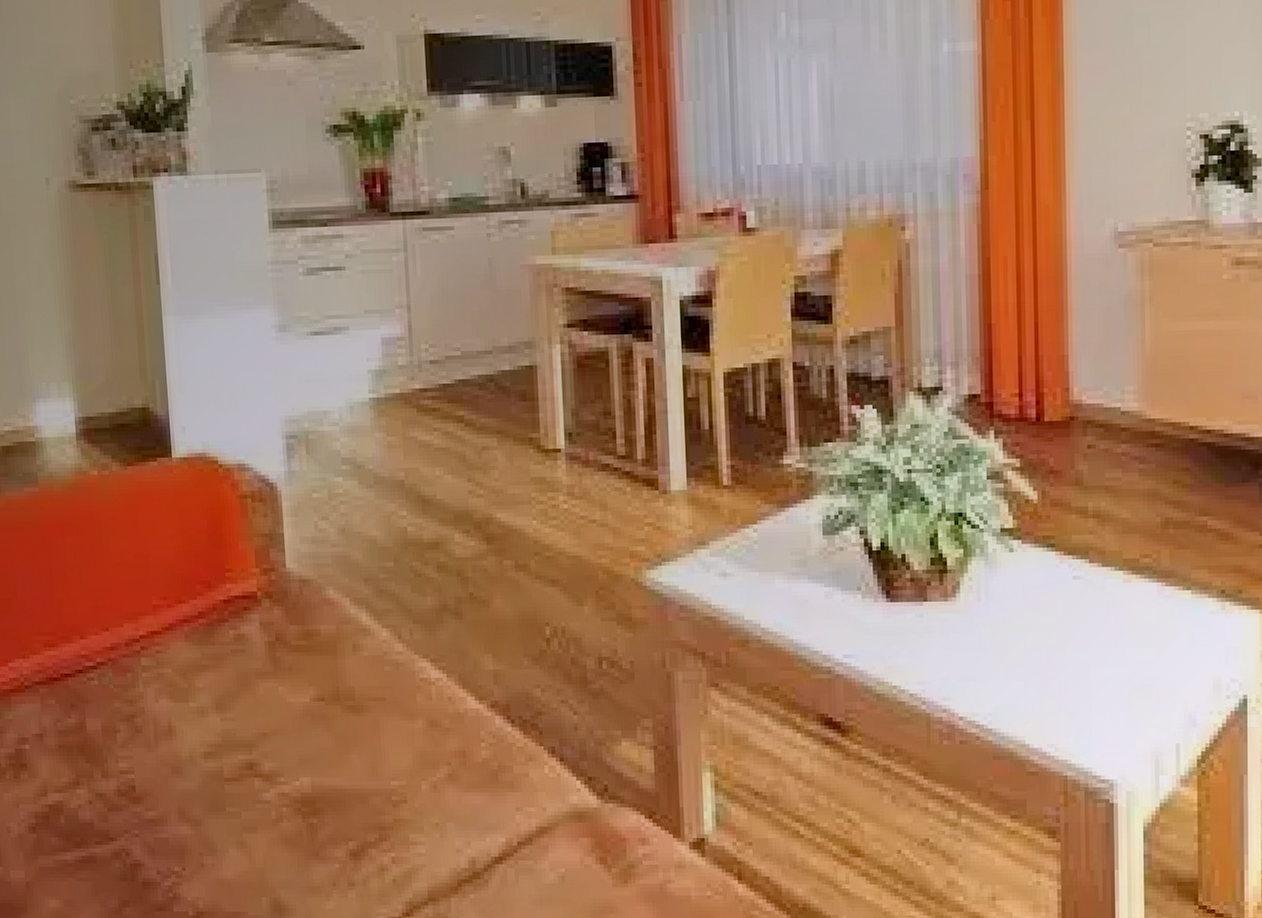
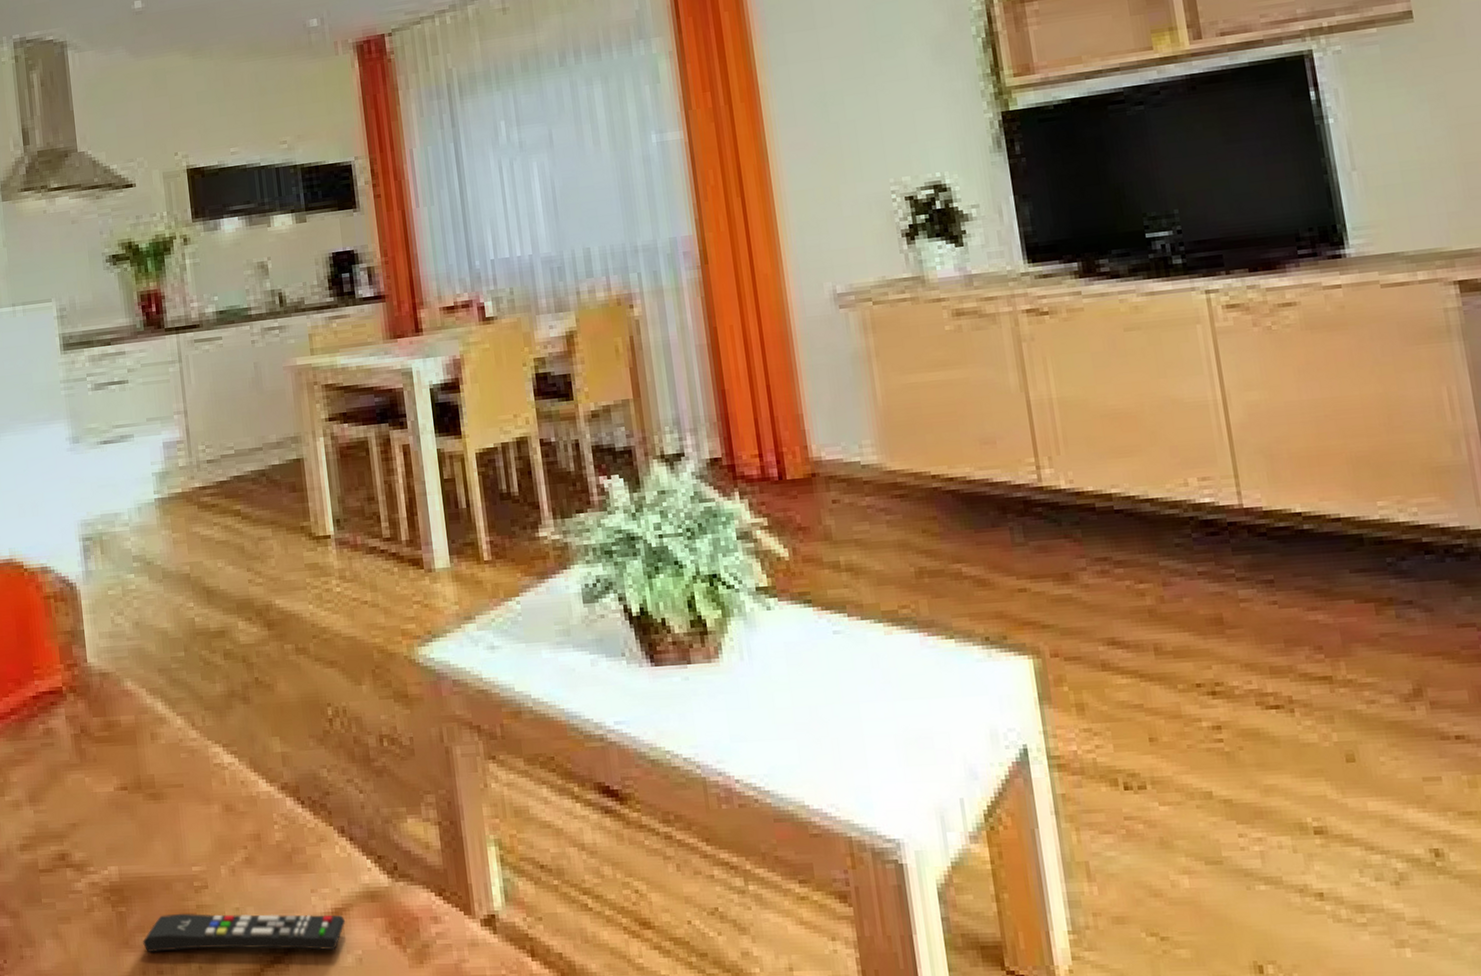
remote control: none [334,826,551,868] -> present [143,913,346,953]

